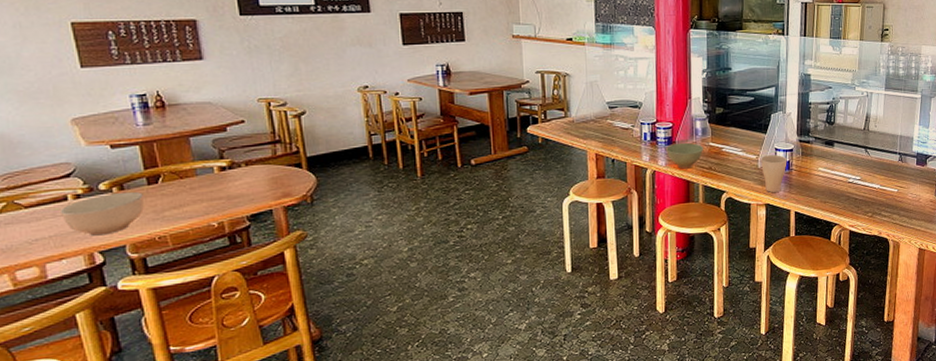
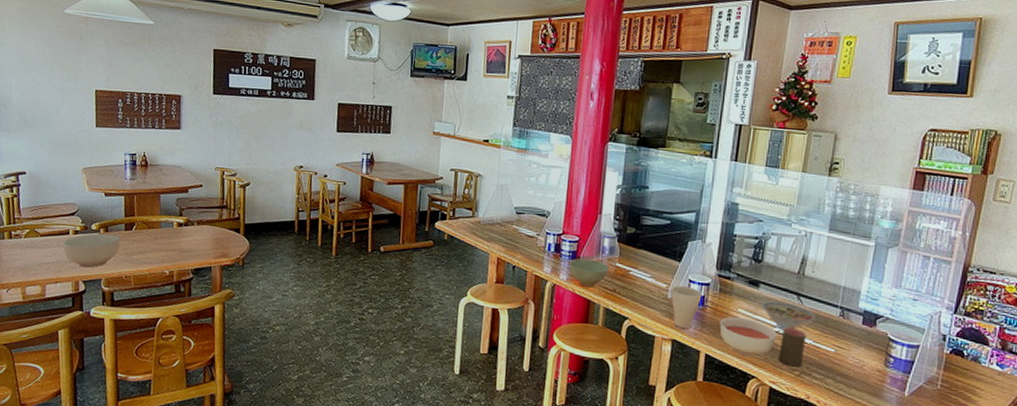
bowl: none [804,175,852,208] -> present [719,317,777,357]
soup bowl: none [836,155,880,179] -> present [760,300,815,329]
cup: none [854,176,875,211] -> present [778,327,807,368]

